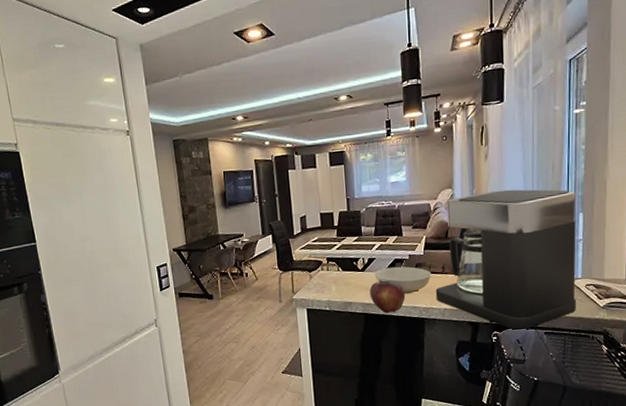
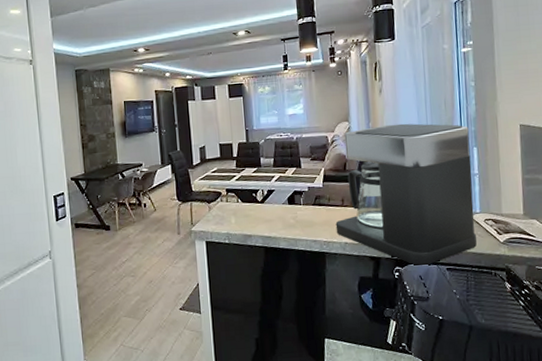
fruit: present [369,279,406,314] -> none [269,212,306,247]
bowl: present [374,266,432,295] -> none [274,198,332,228]

